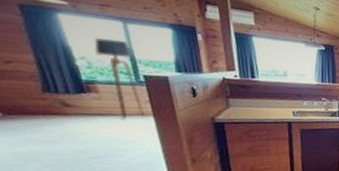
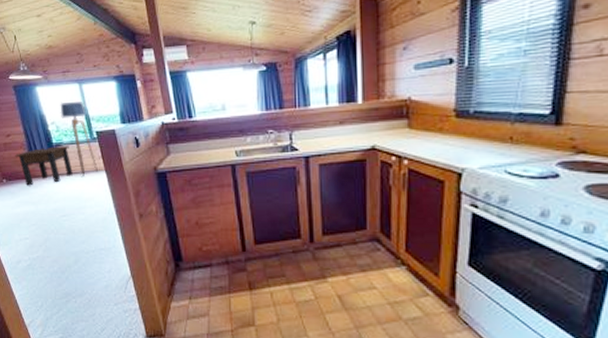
side table: none [19,82,110,123] -> present [15,146,73,186]

